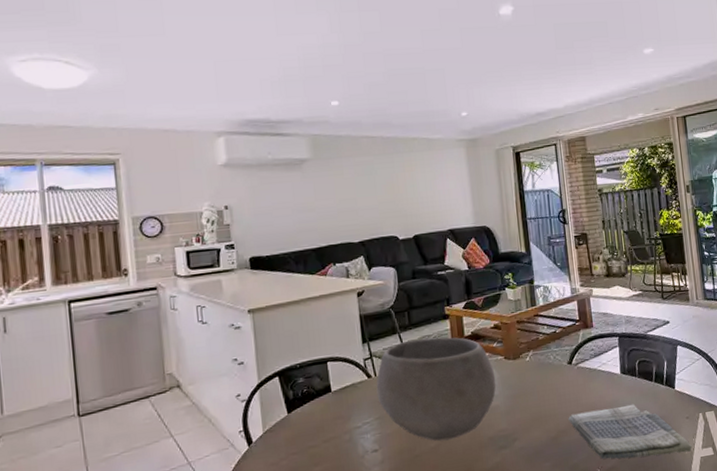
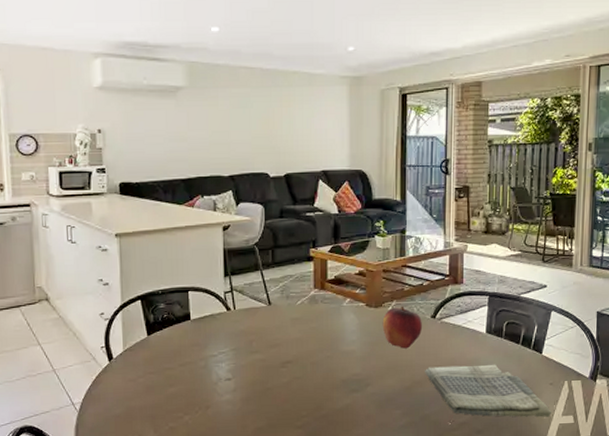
bowl: present [376,337,496,441] -> none [234,277,355,378]
fruit: none [522,355,561,399] -> present [382,306,423,349]

